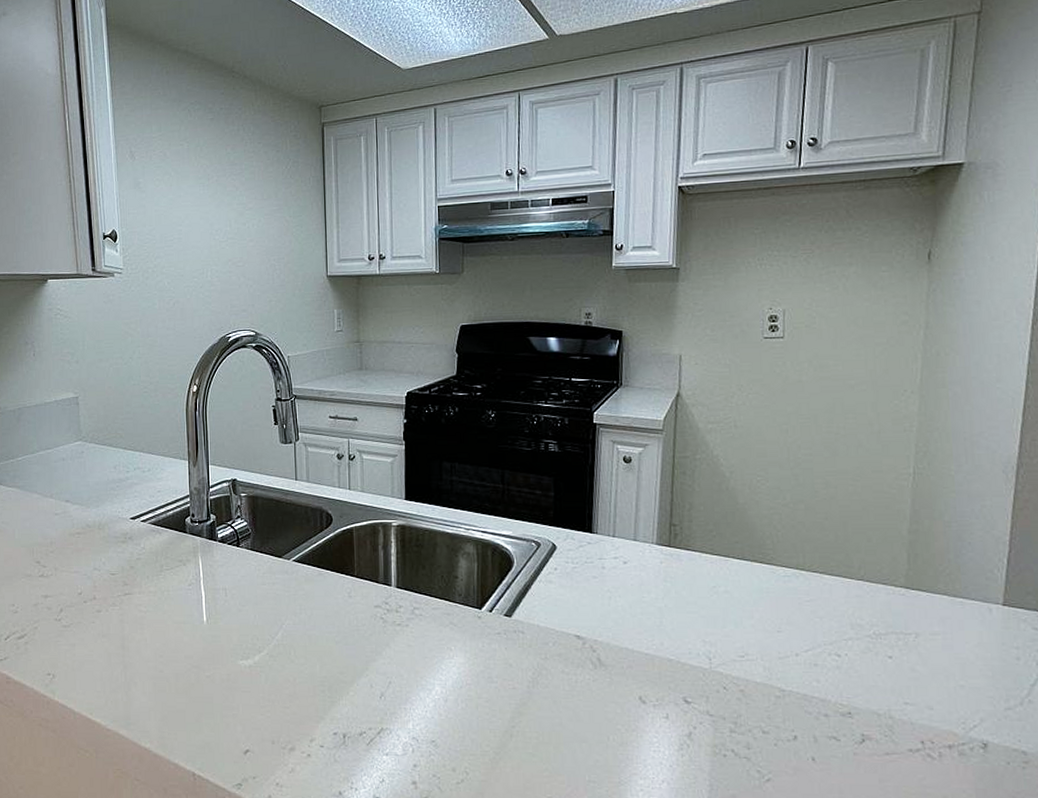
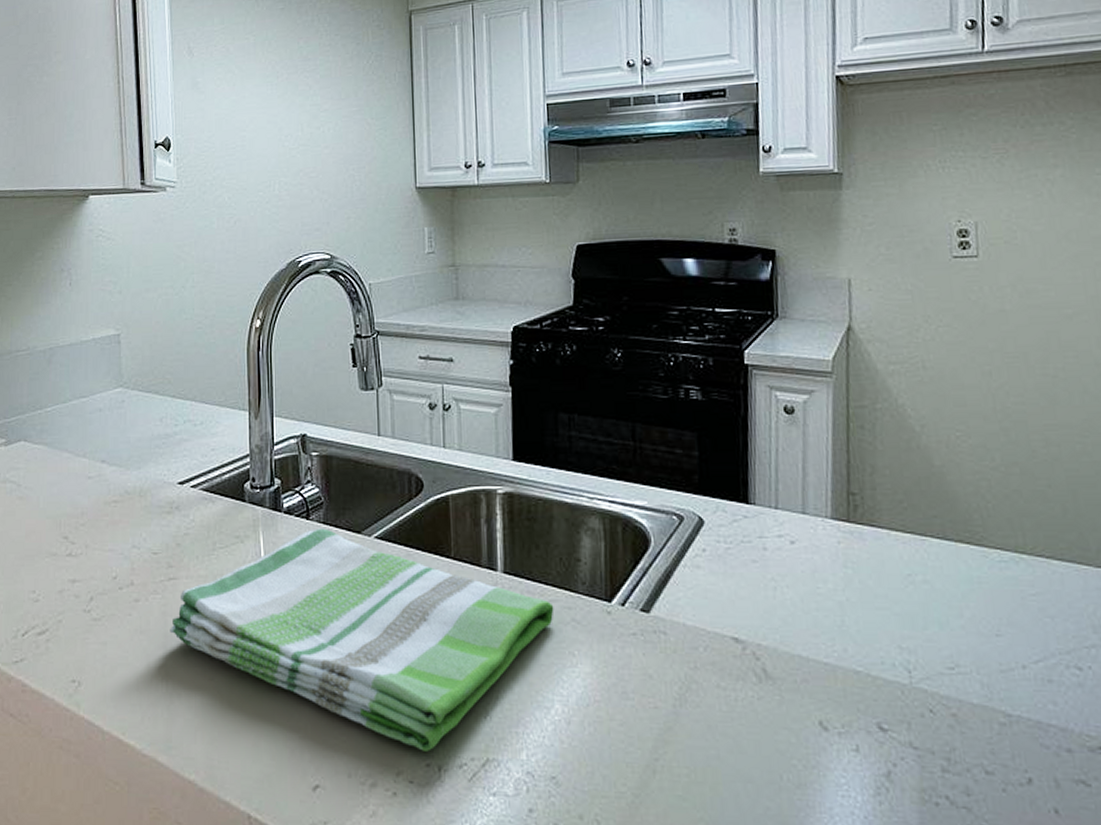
dish towel: none [126,554,436,724] -> present [170,528,554,752]

